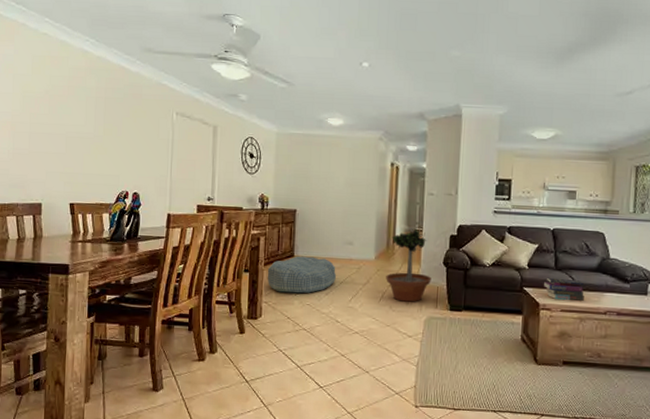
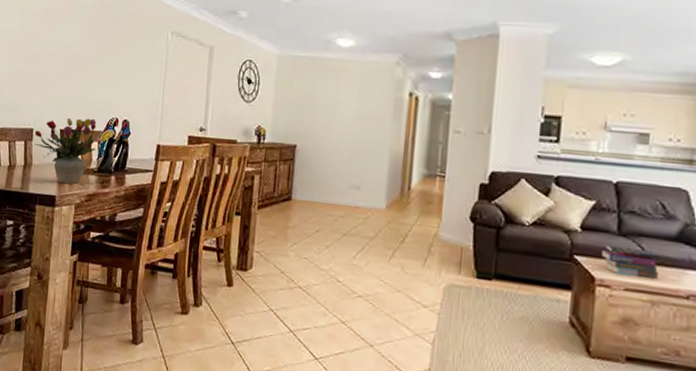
flower arrangement: none [43,192,108,253] -> present [34,117,96,185]
dog bed: present [267,256,337,294] -> none [260,199,340,245]
potted tree: present [386,225,432,302] -> none [398,169,455,265]

